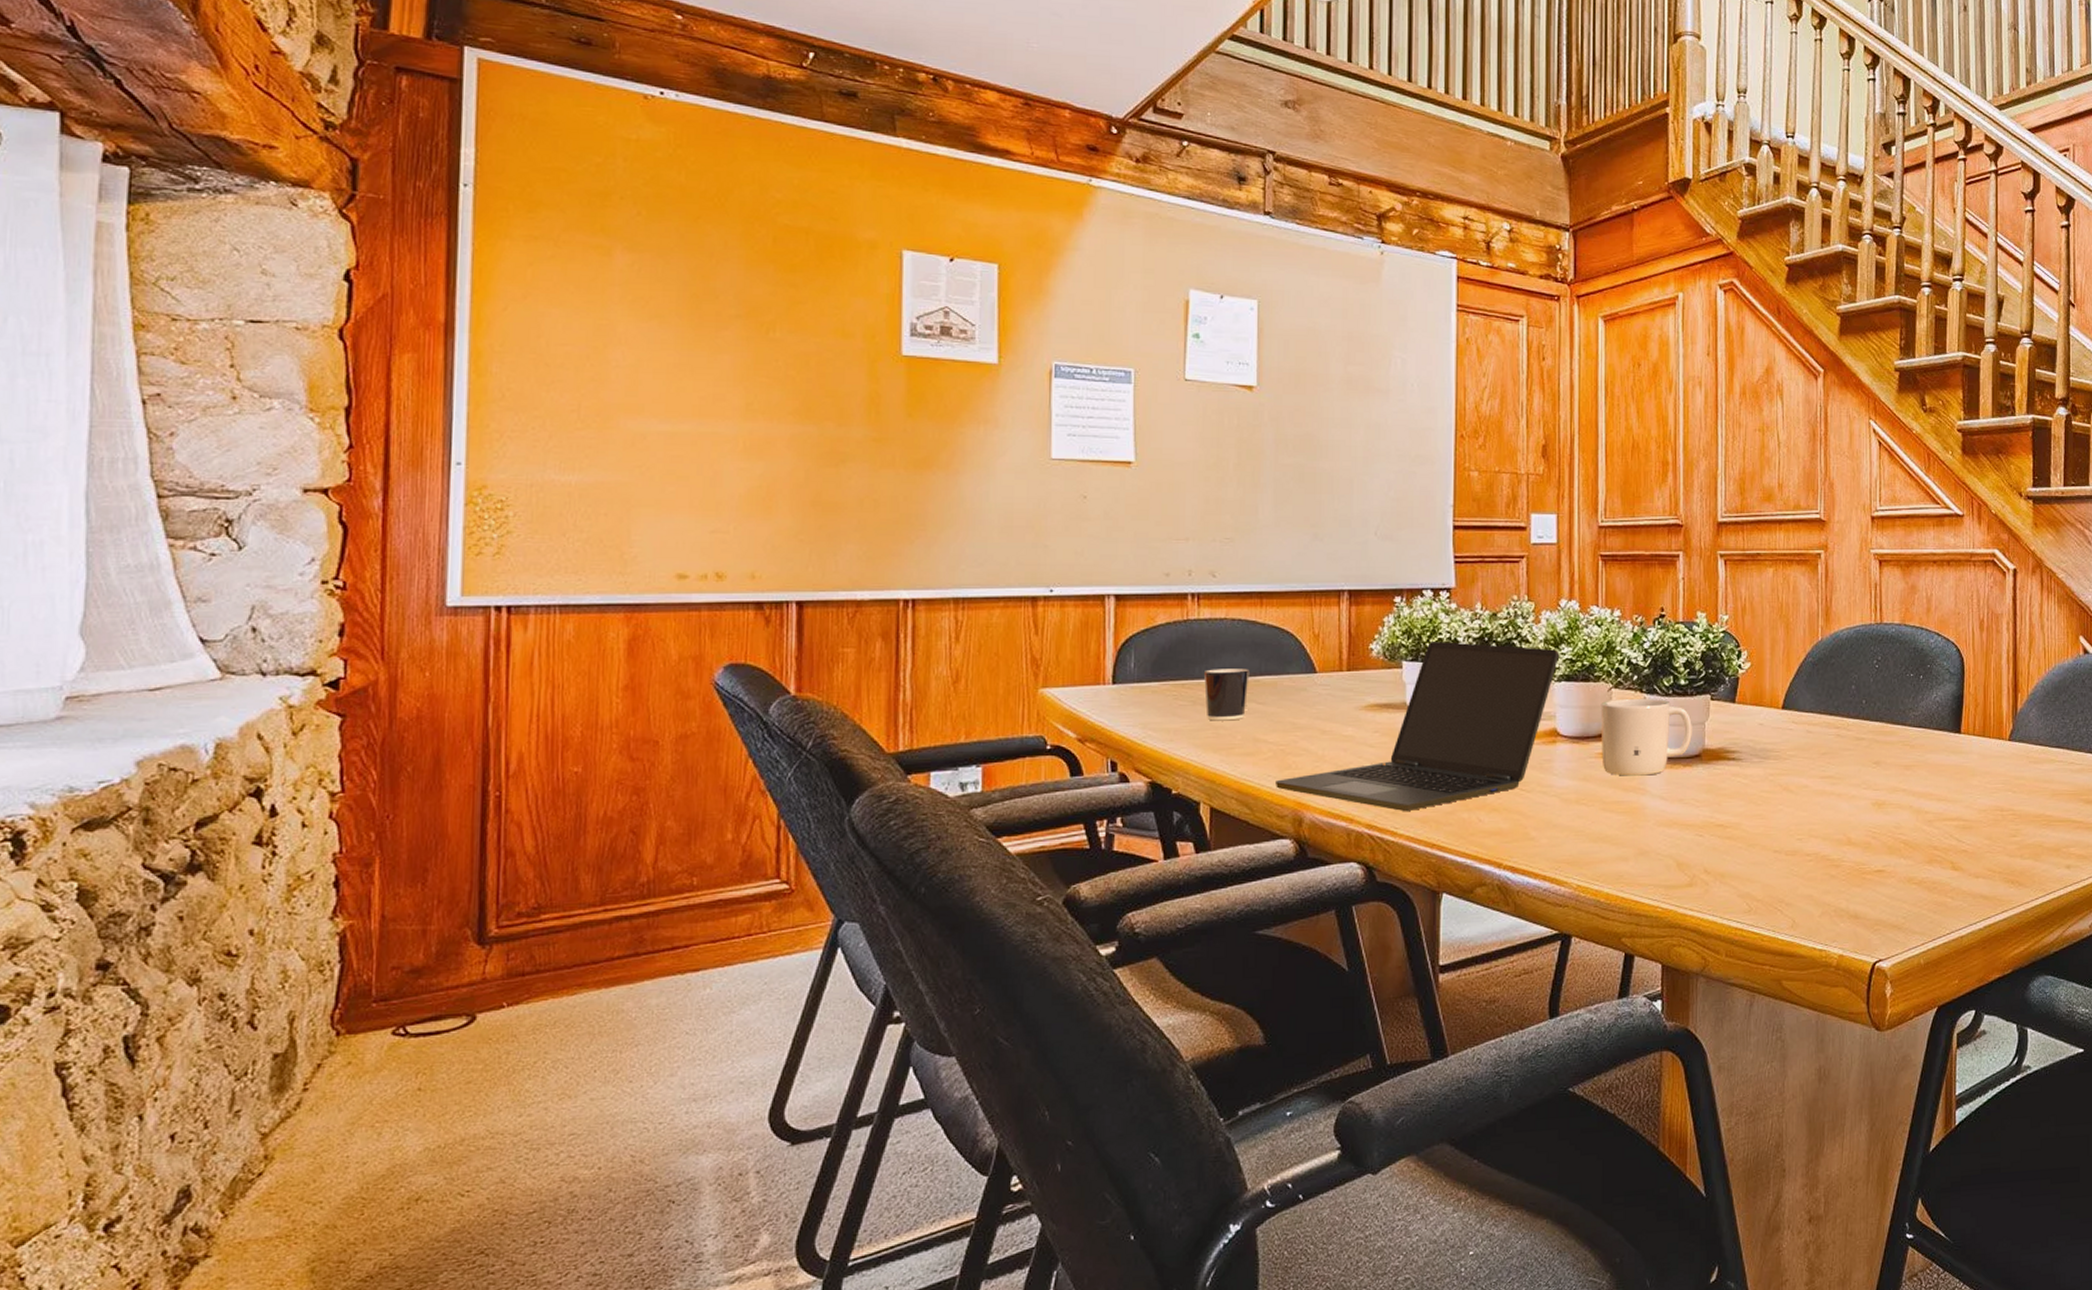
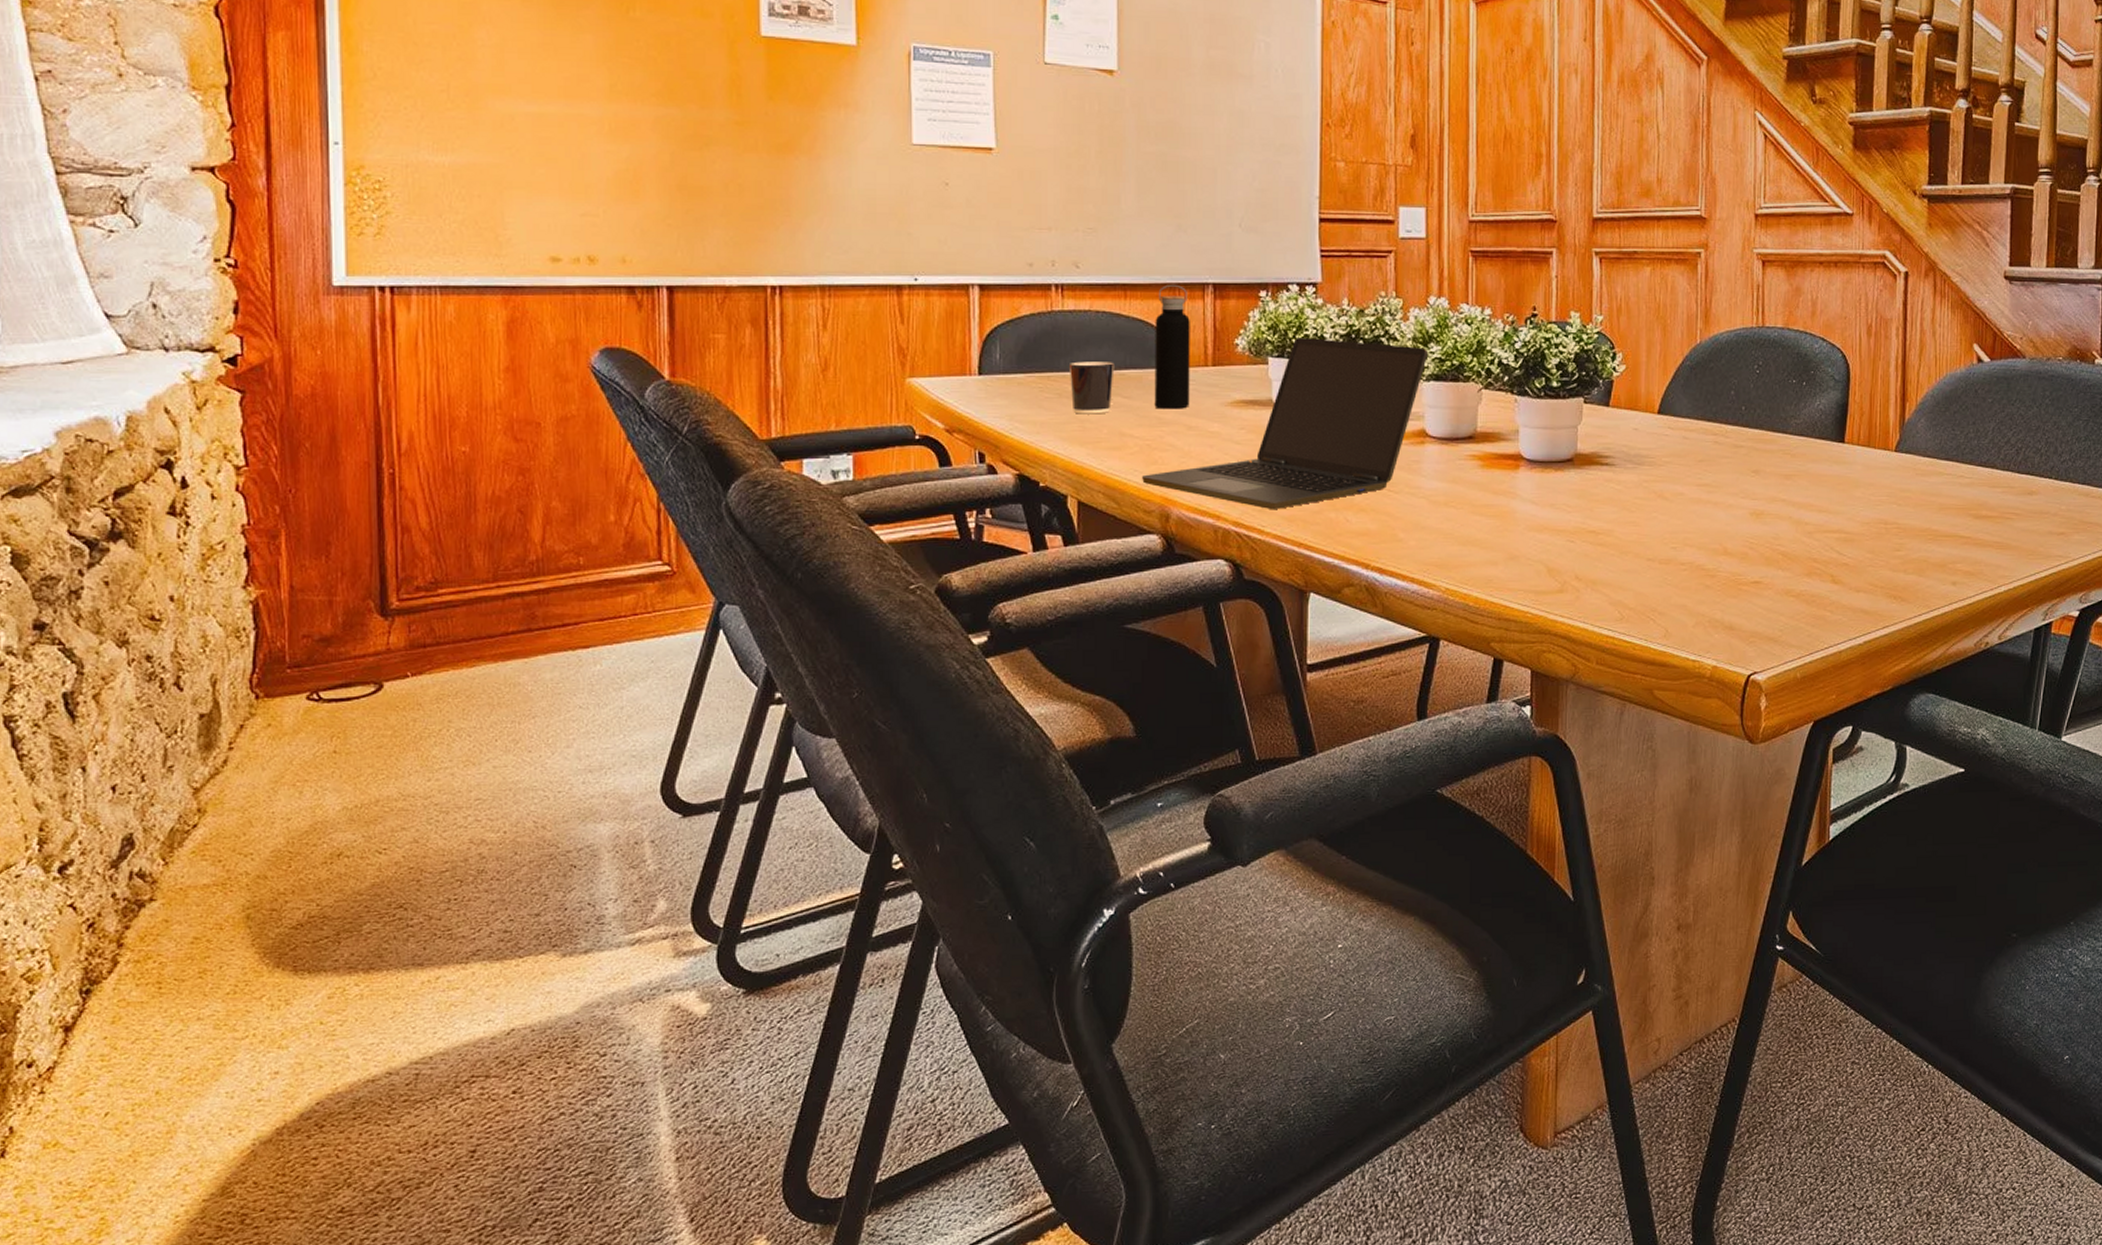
water bottle: none [1289,591,1325,714] -> present [1154,284,1190,409]
mug: present [1600,698,1692,776] -> none [1470,399,1564,479]

